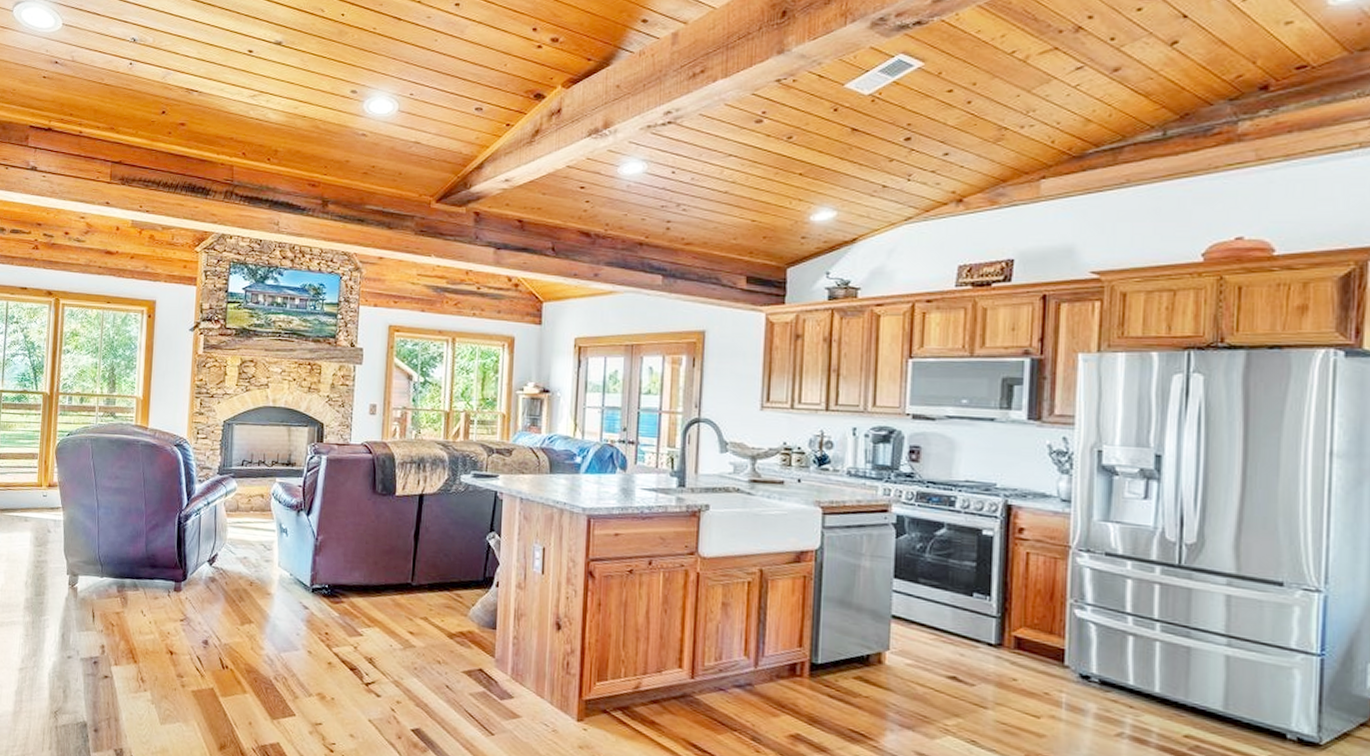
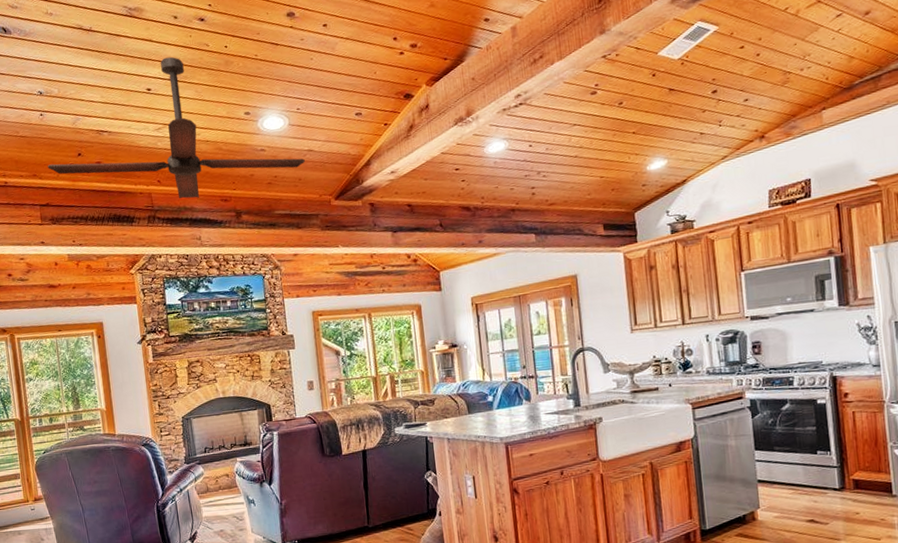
ceiling fan: none [127,18,409,178] -> present [47,56,305,199]

